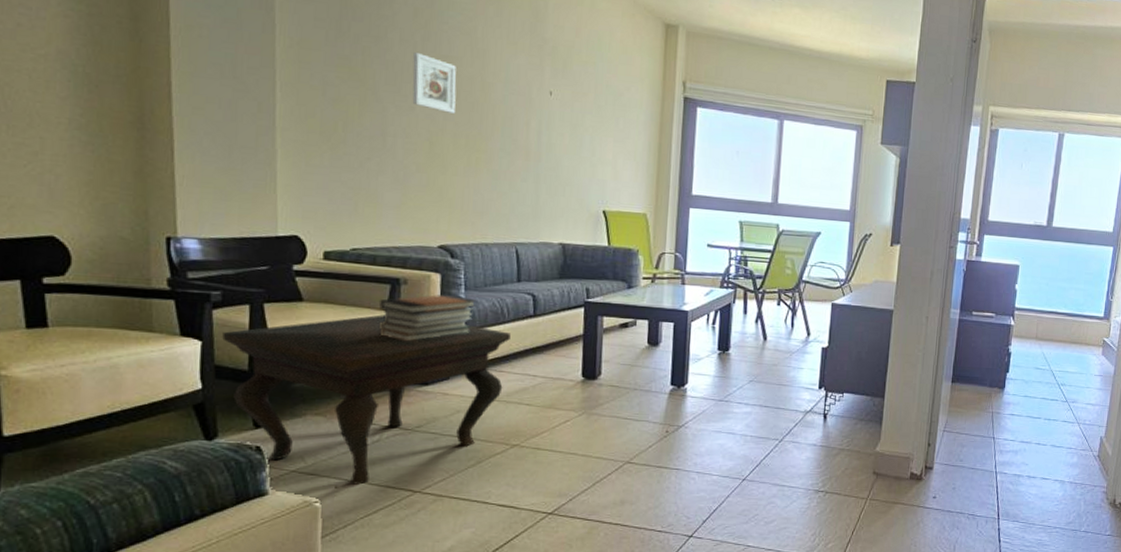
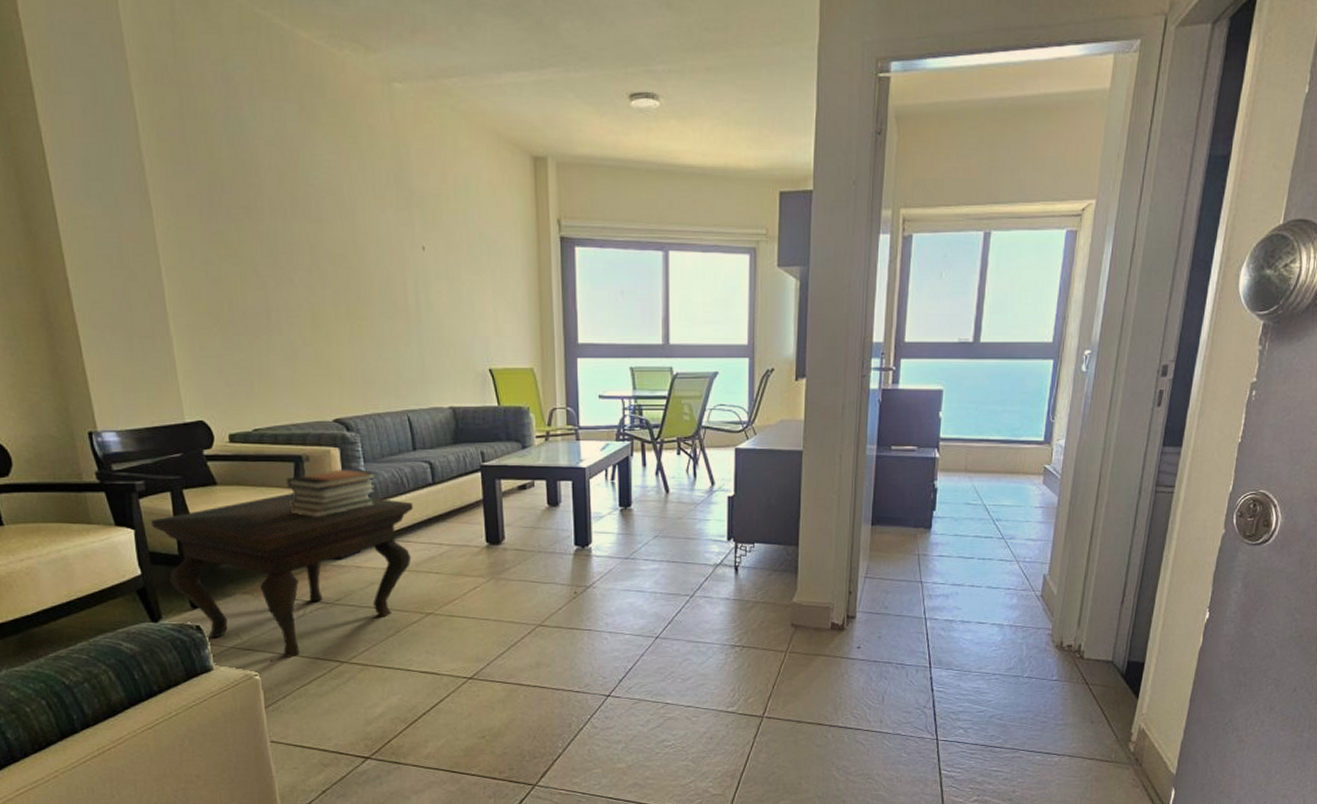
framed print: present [412,52,457,114] -> none [285,219,332,281]

